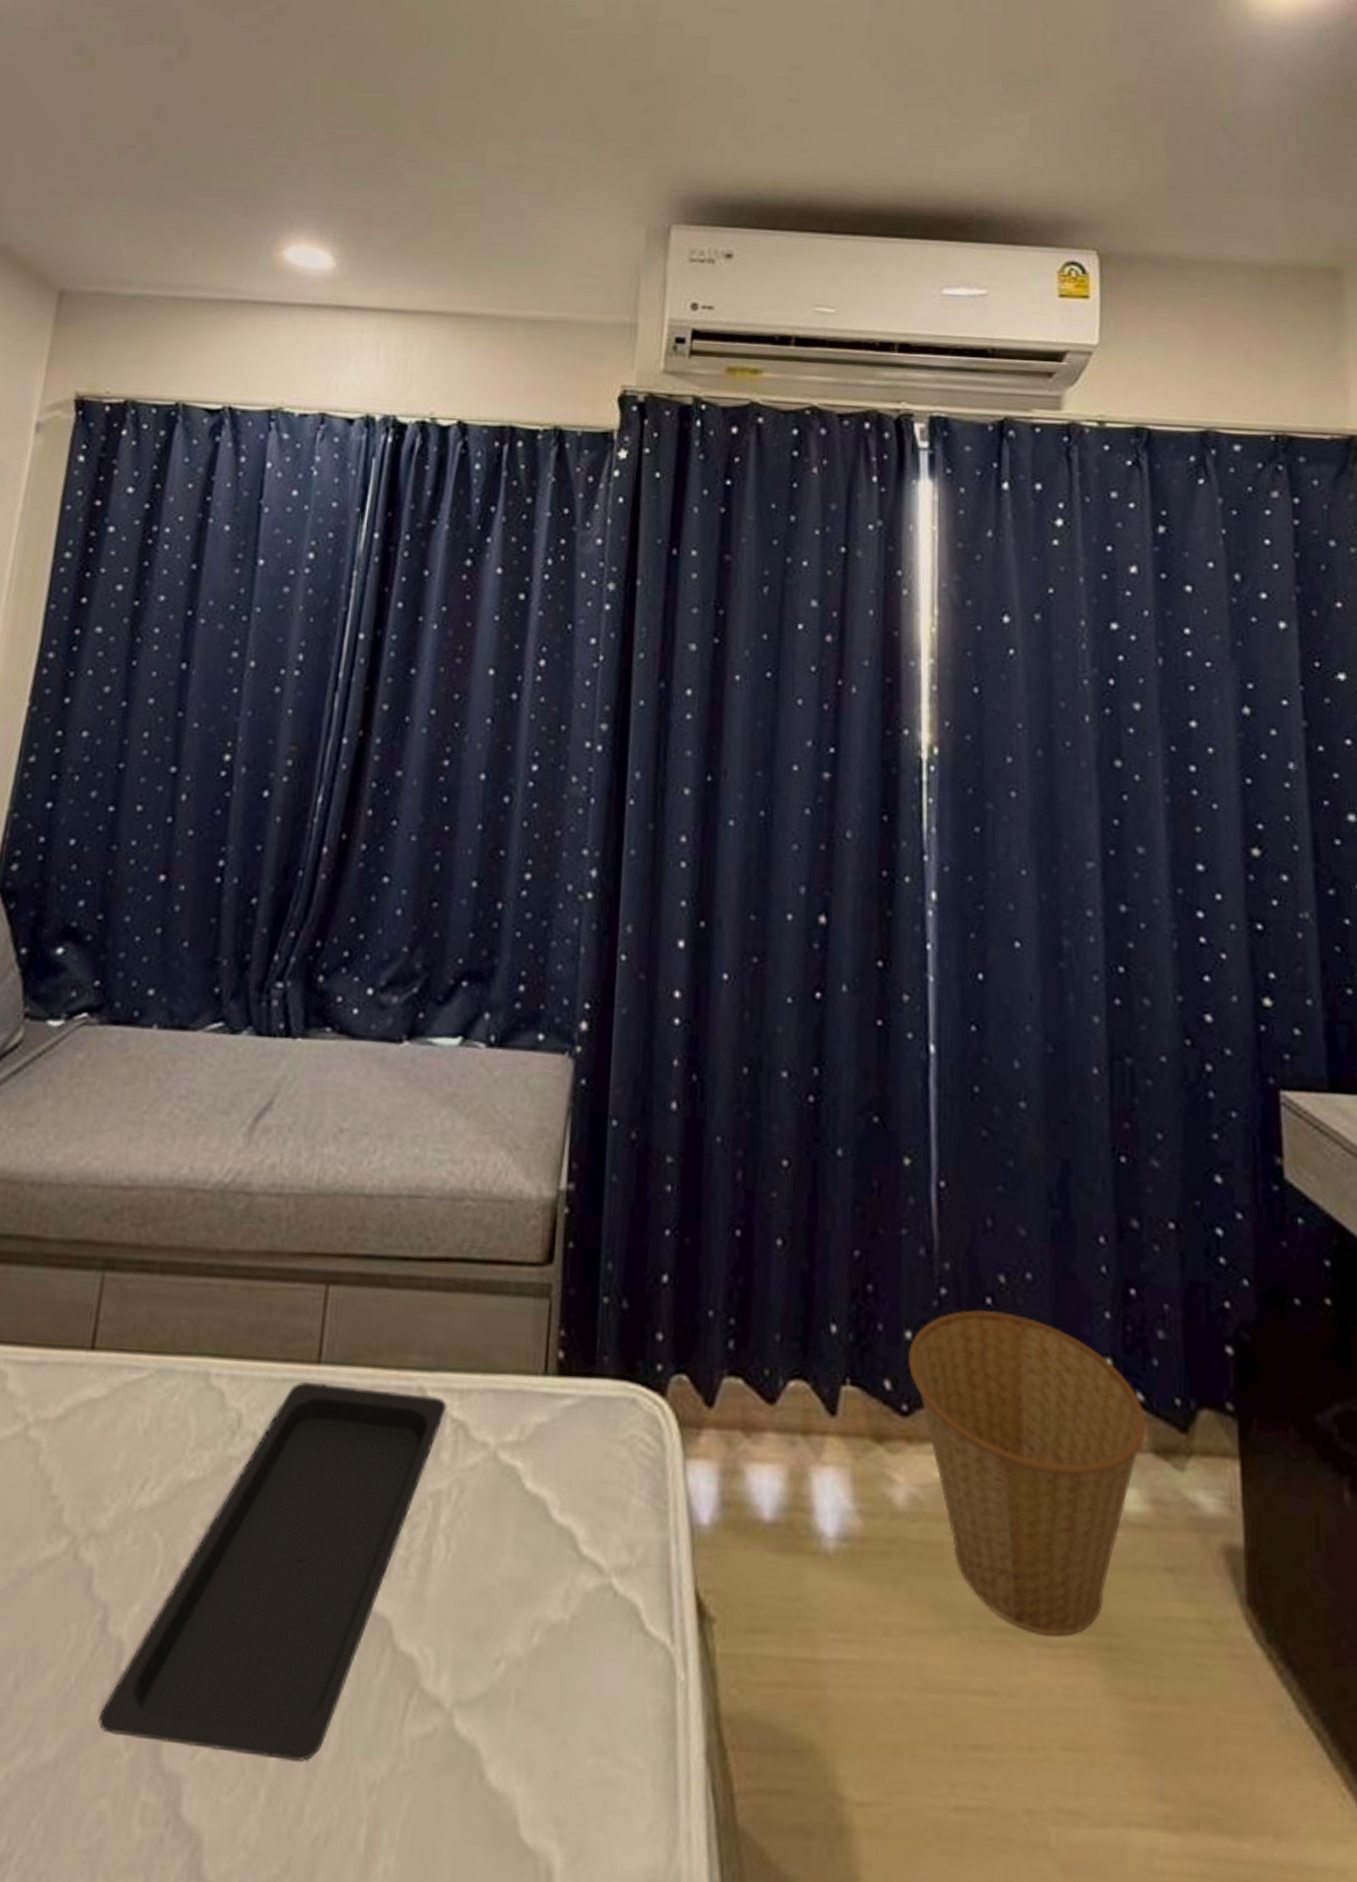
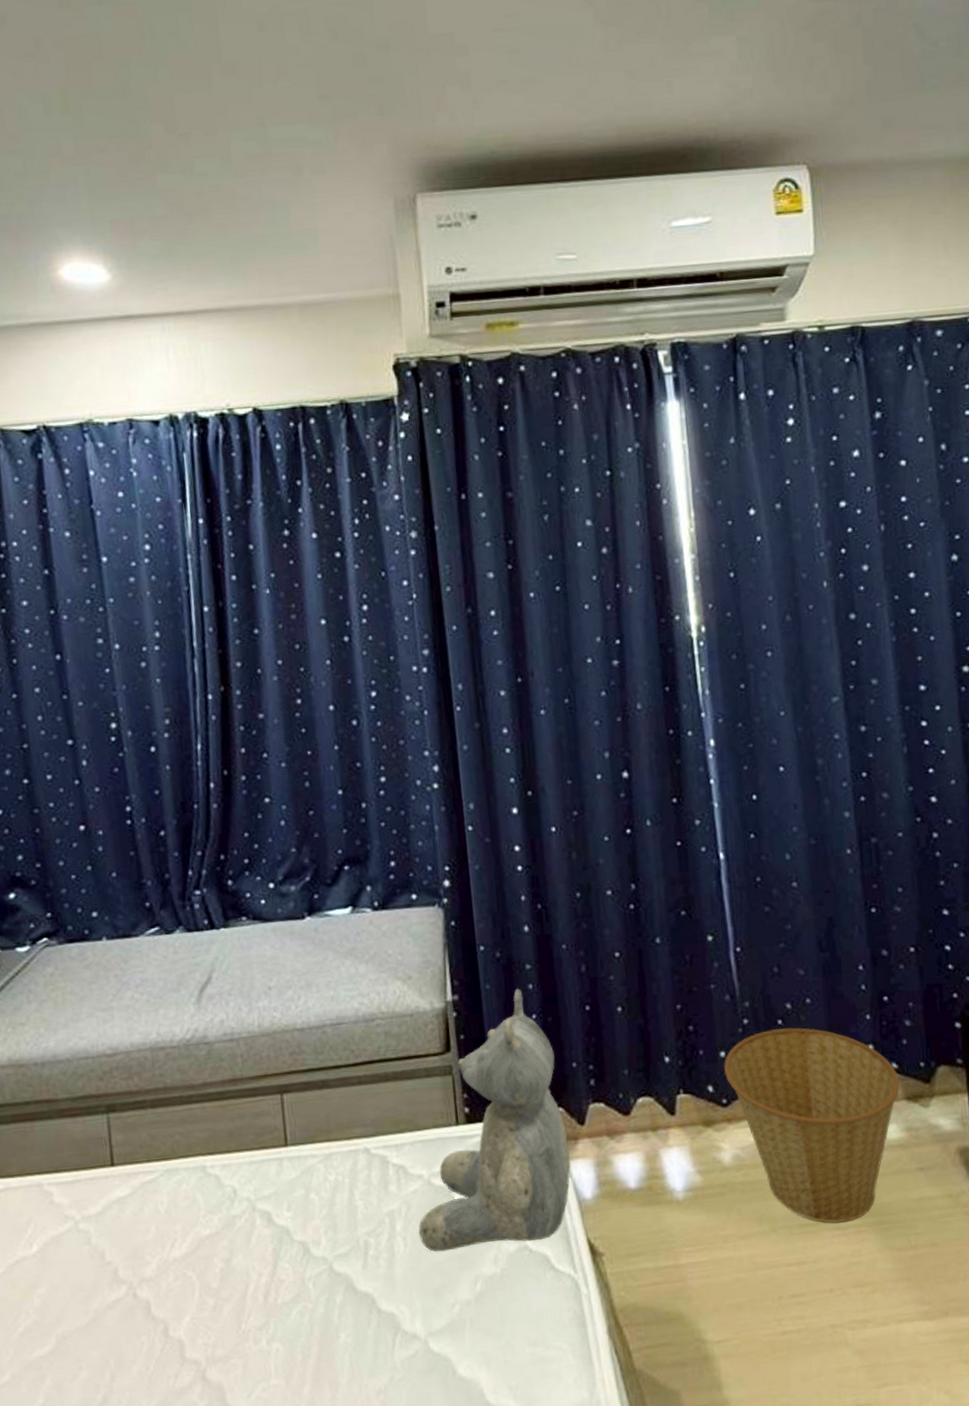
serving tray: present [98,1382,447,1762] -> none [176,1152,388,1394]
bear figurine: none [468,1188,689,1580] -> present [418,988,571,1252]

